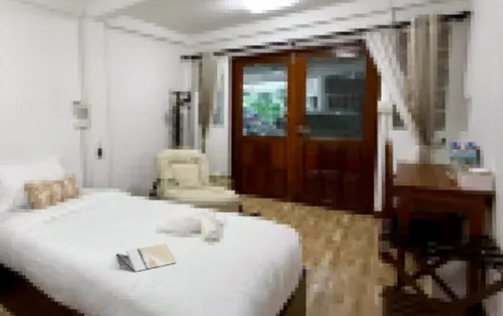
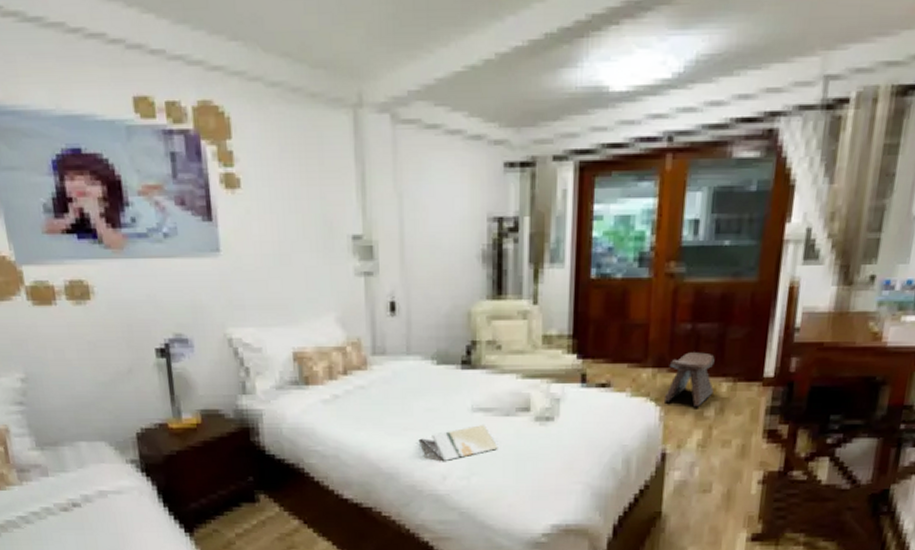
stool: none [301,191,338,233] -> present [663,352,715,406]

